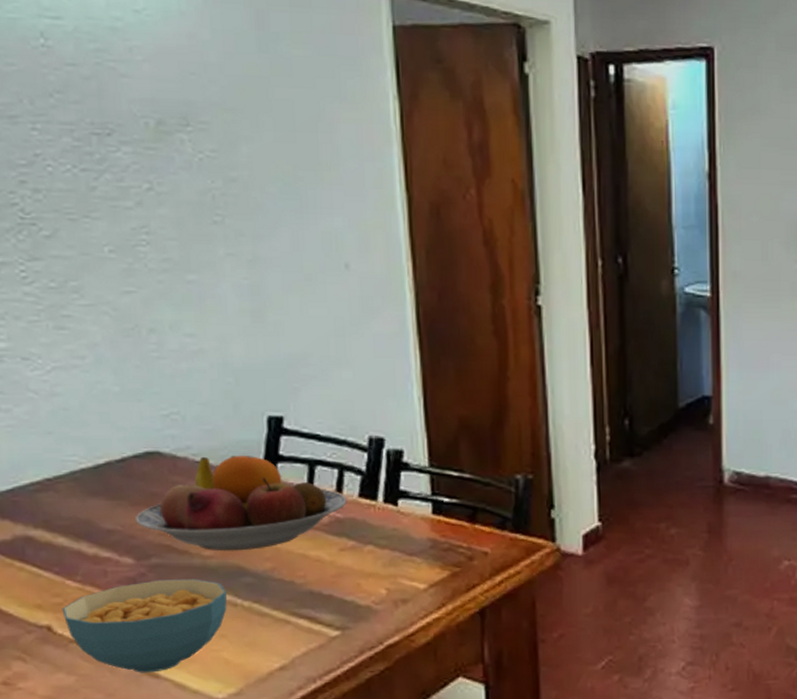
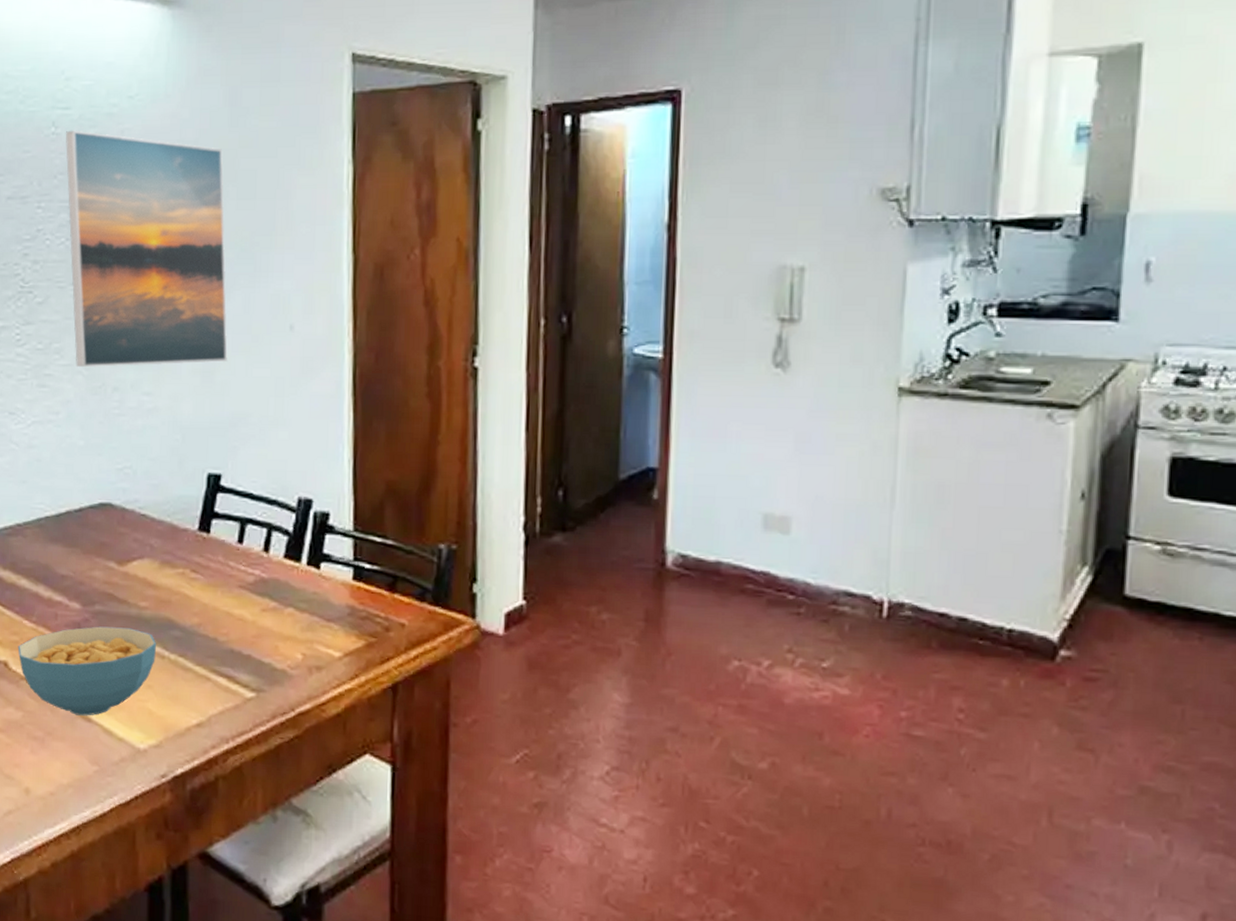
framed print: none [58,43,279,308] -> present [65,130,228,368]
fruit bowl: present [136,456,347,551] -> none [86,510,273,604]

